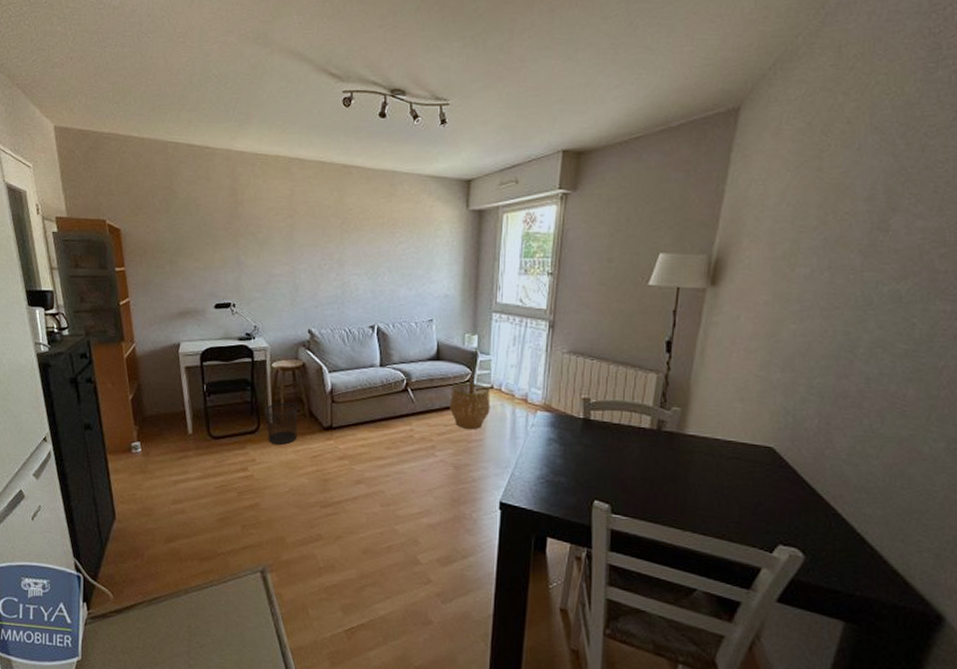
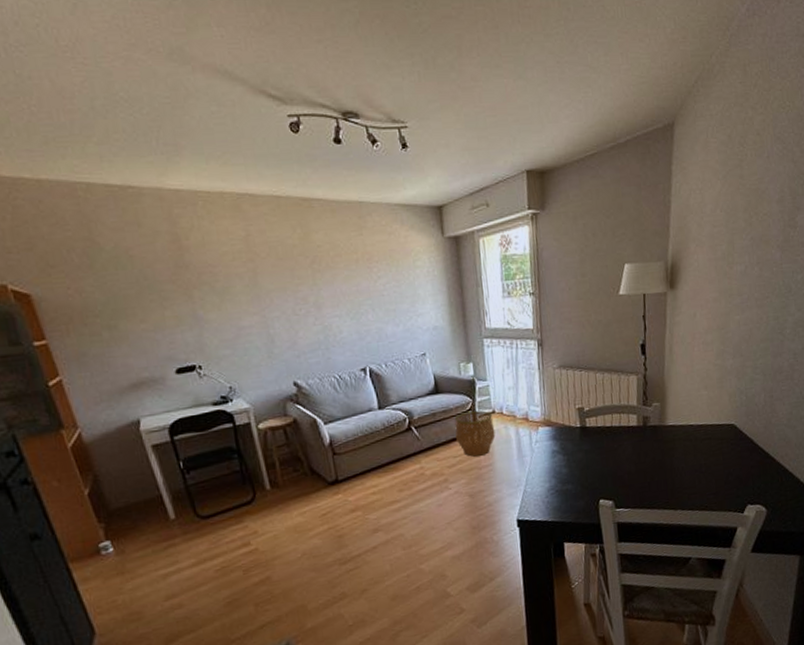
waste bin: present [265,402,298,445] -> none [258,463,301,511]

